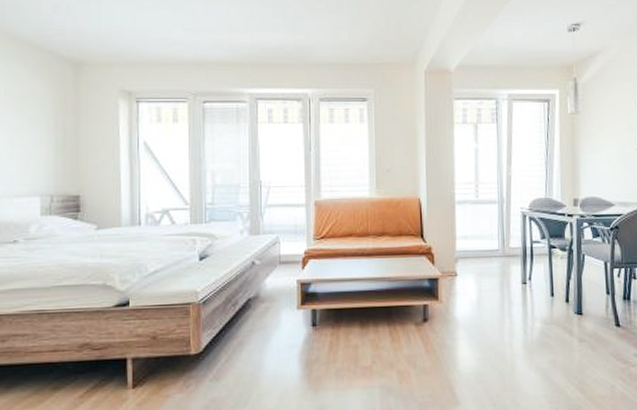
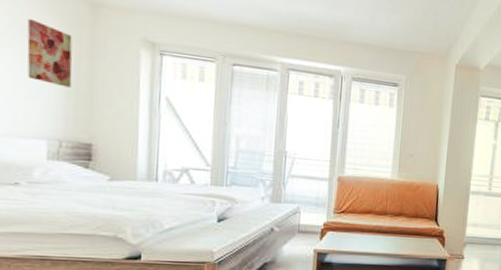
wall art: none [20,85,60,145] -> present [27,18,72,88]

